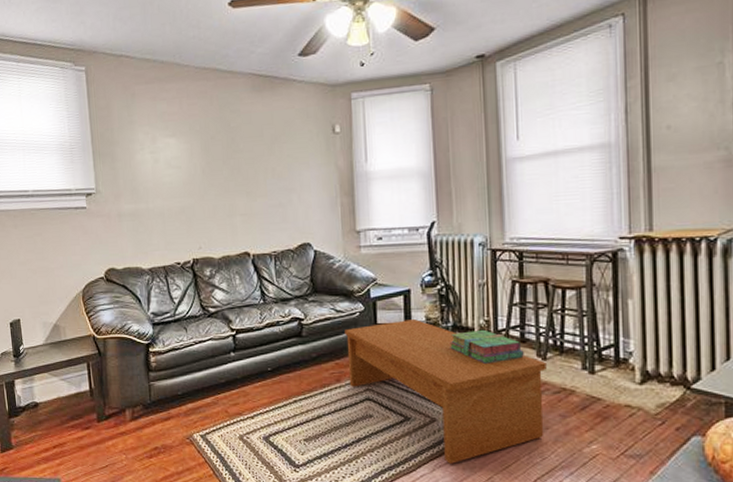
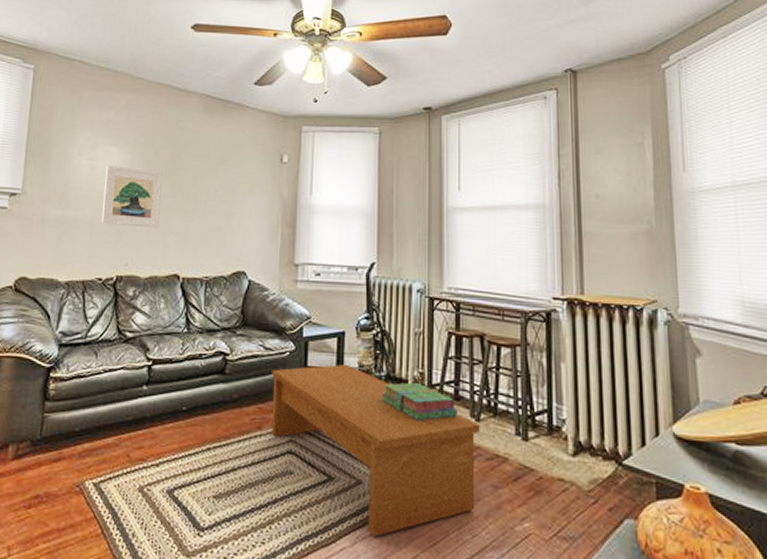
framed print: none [167,155,225,213] -> present [101,164,163,228]

